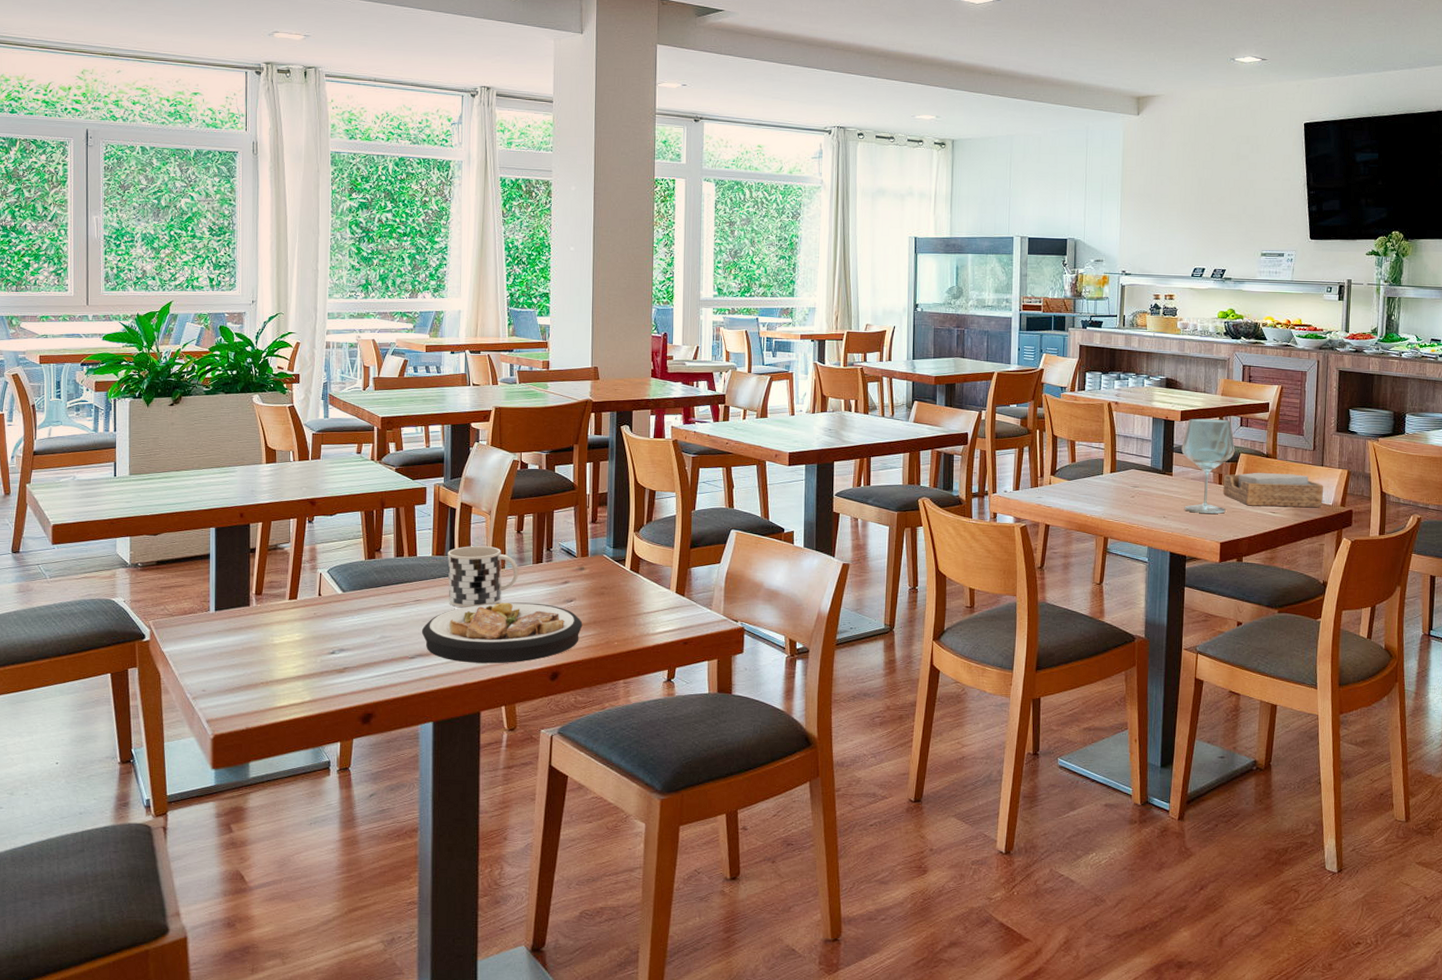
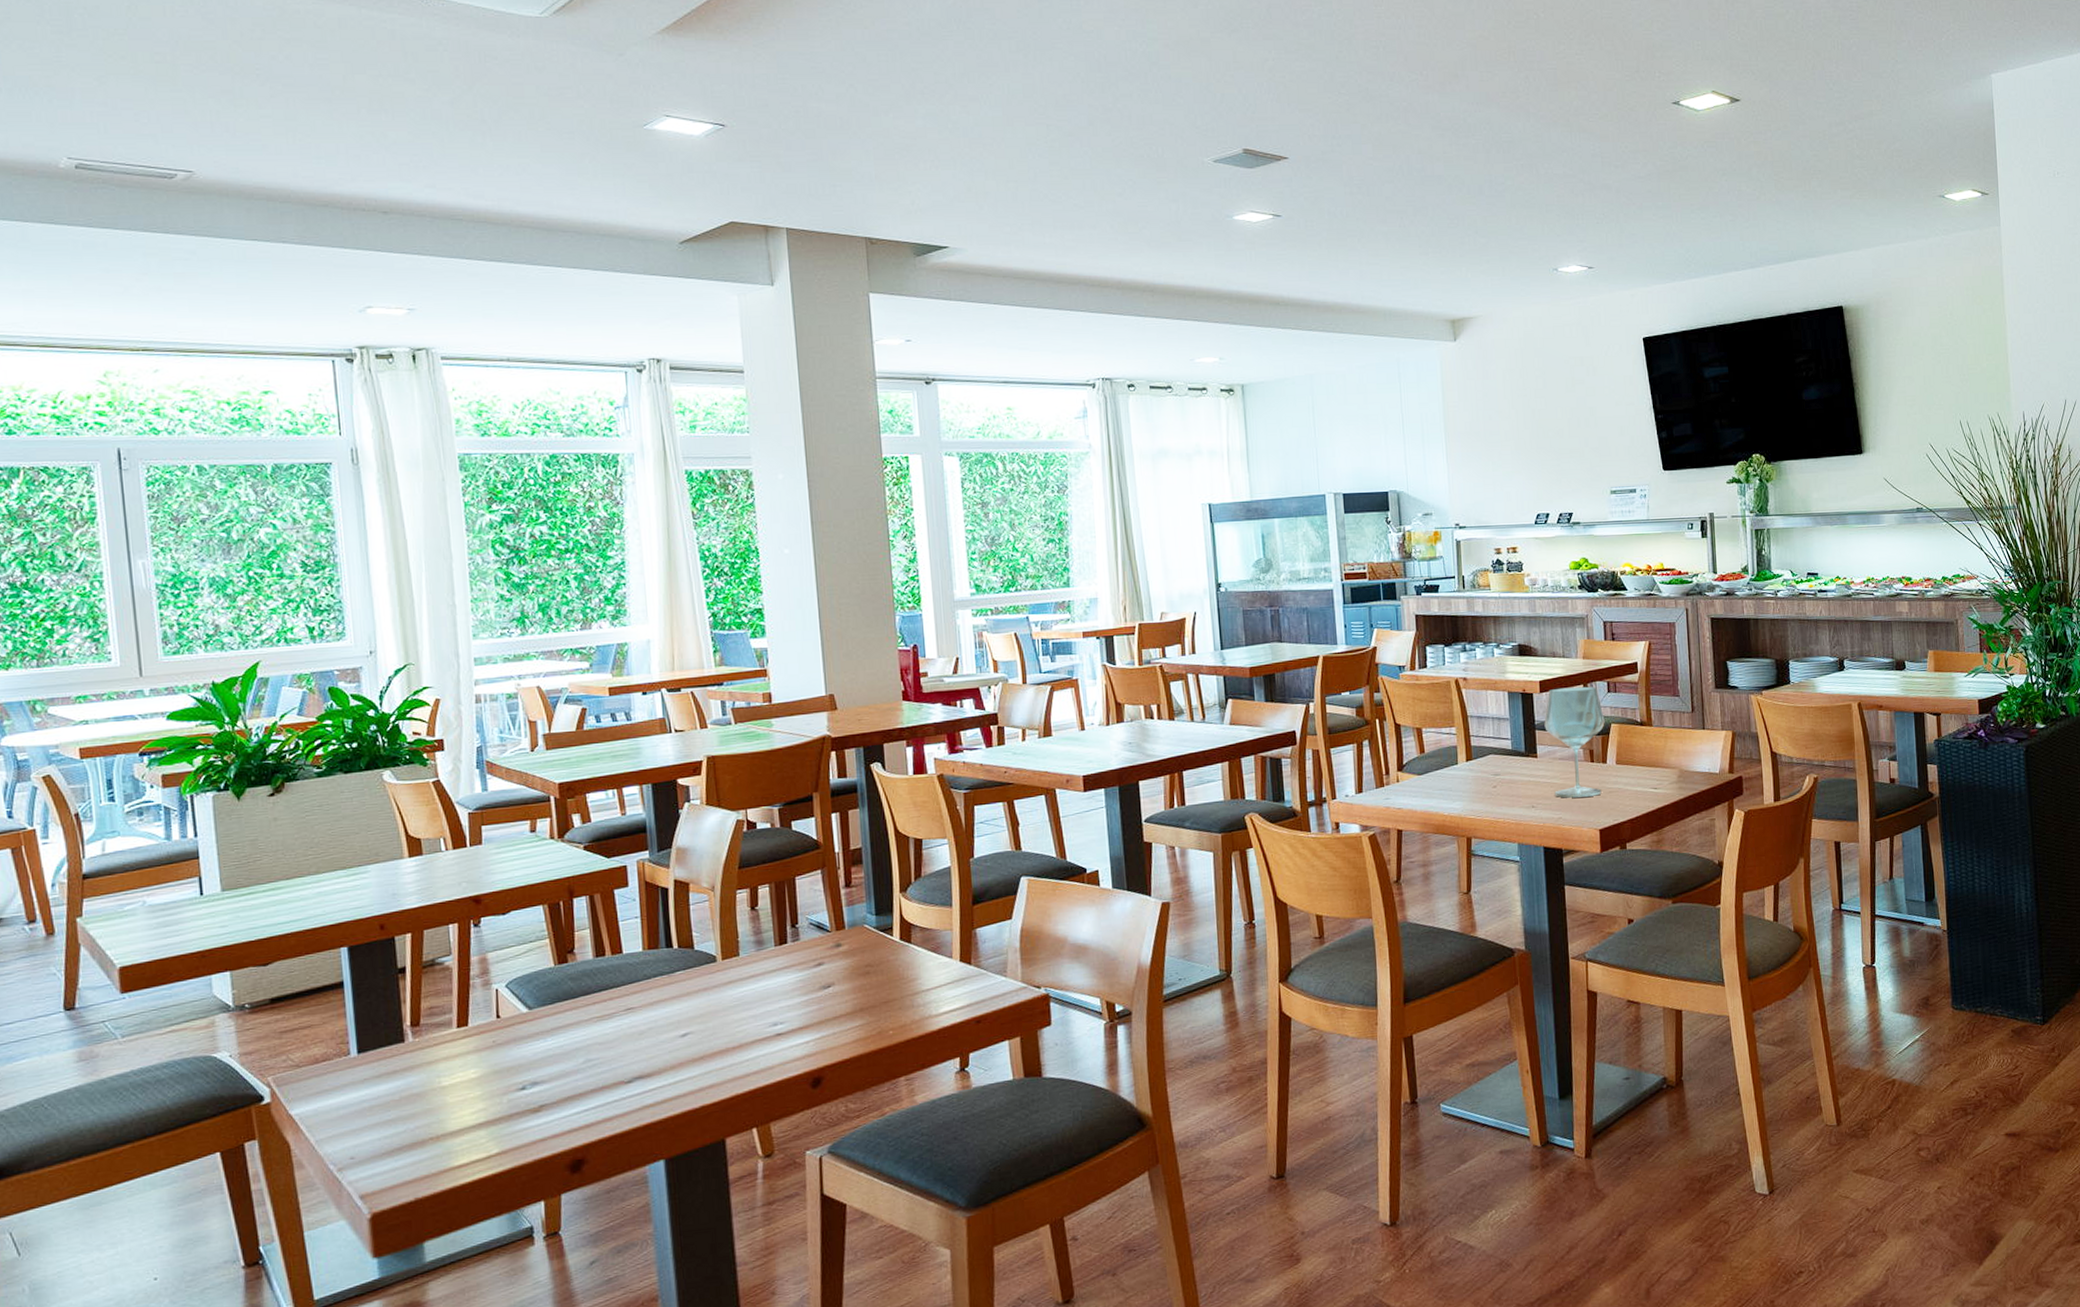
plate: present [421,602,583,664] -> none [638,994,847,1080]
cup: present [447,546,519,608] -> none [663,930,759,1012]
napkin holder: present [1222,472,1324,508] -> none [1595,741,1709,784]

